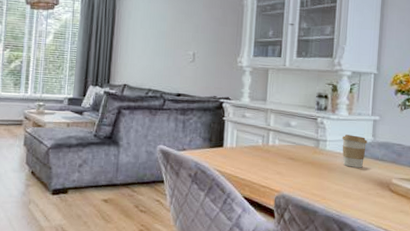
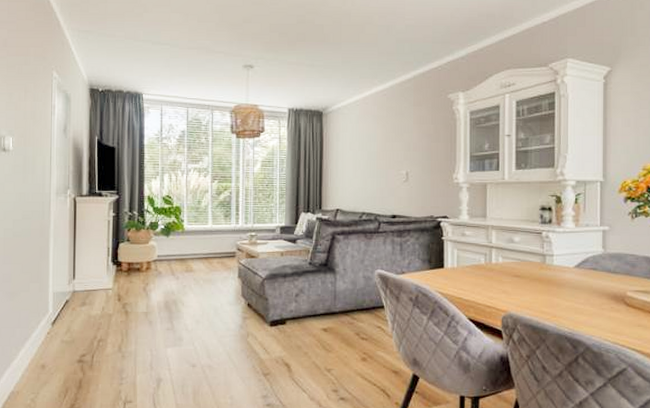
coffee cup: present [342,135,368,168] -> none [569,248,598,282]

